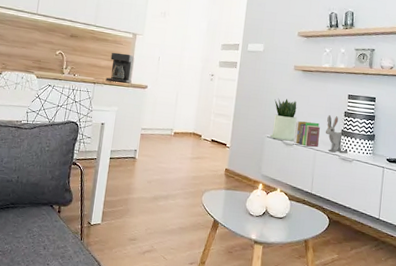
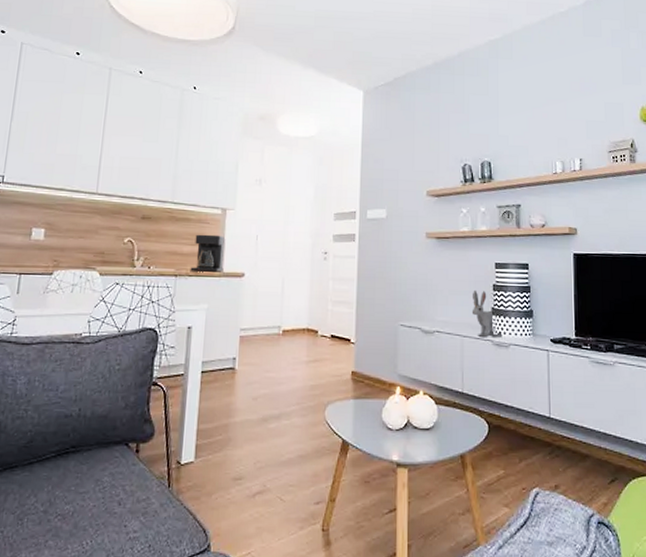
planter: present [269,98,298,142] -> none [403,274,437,328]
books: present [293,121,320,148] -> none [434,300,465,333]

